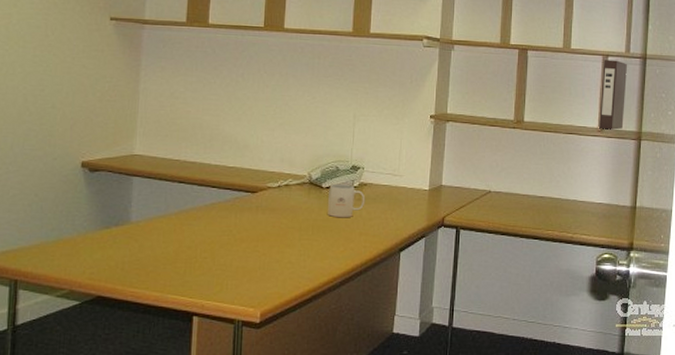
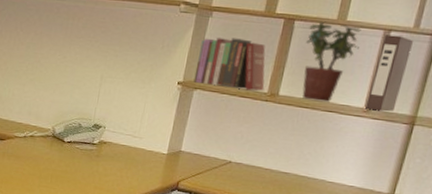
mug: present [327,183,366,218] -> none [66,139,104,172]
books: none [445,69,511,120] -> present [193,38,266,92]
potted plant: none [540,50,585,126] -> present [302,21,361,103]

